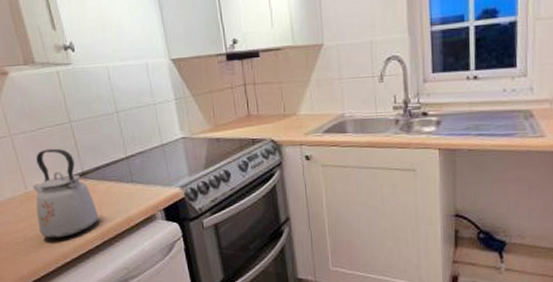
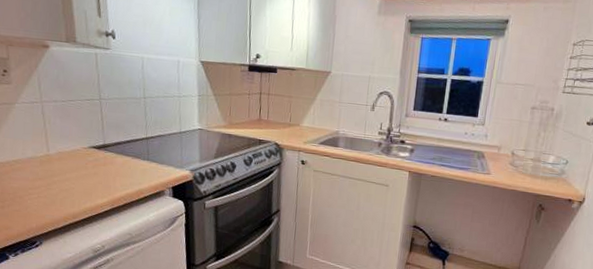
kettle: present [32,148,99,238] -> none [54,119,113,200]

